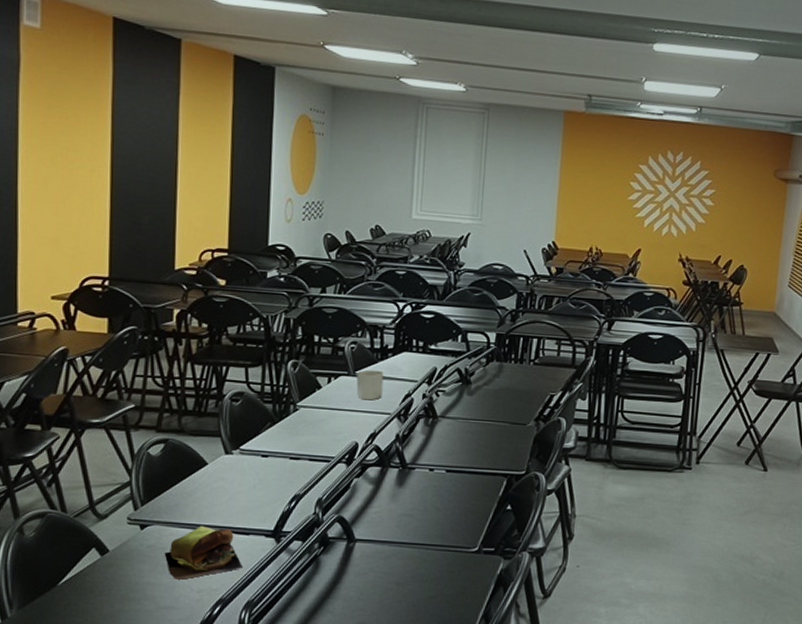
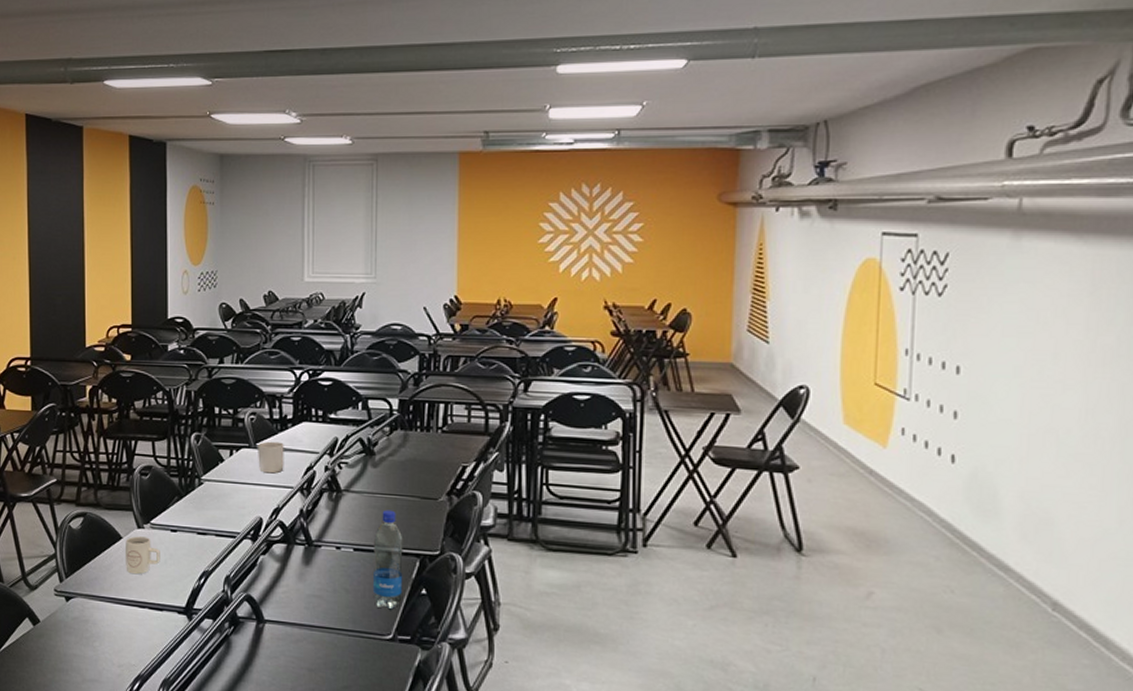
sandwich: present [164,525,244,580] -> none [87,599,159,653]
mug: none [209,462,249,500] -> present [124,536,160,575]
bottle: none [461,434,493,525] -> present [372,509,403,610]

